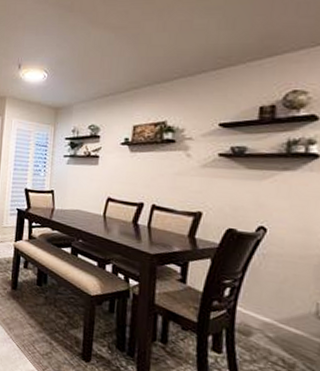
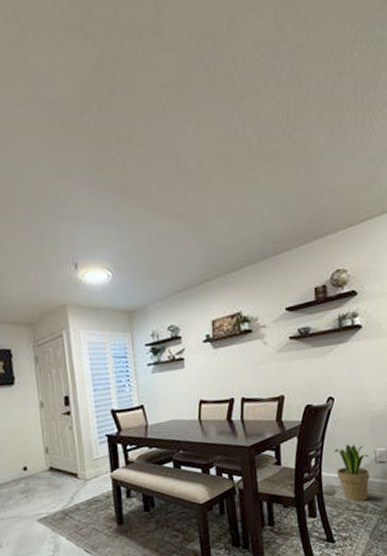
potted plant: none [256,285,308,358] -> present [334,444,370,502]

